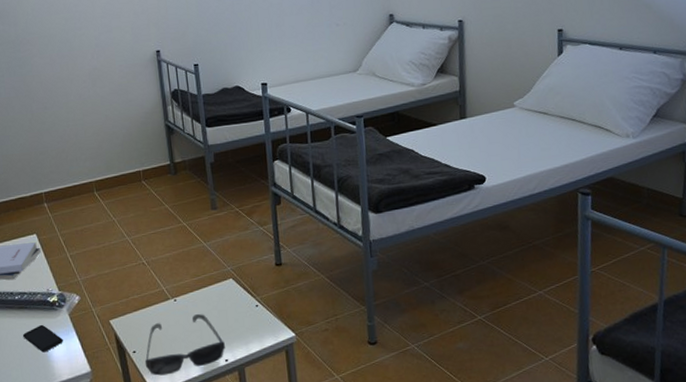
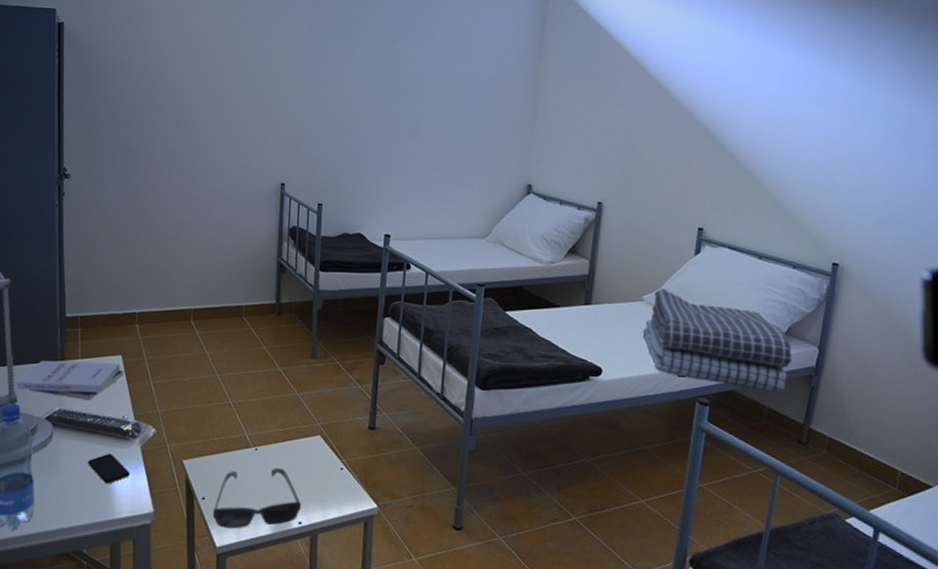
towel: none [518,92,664,174] -> present [642,288,792,392]

